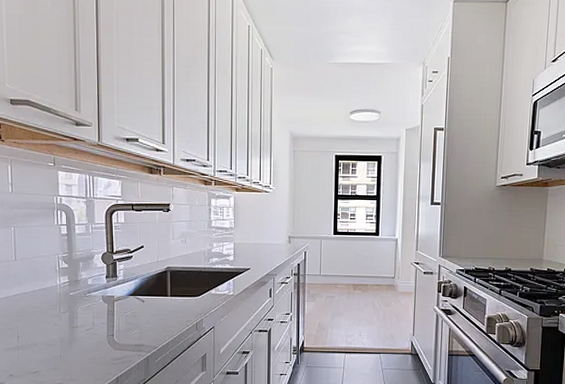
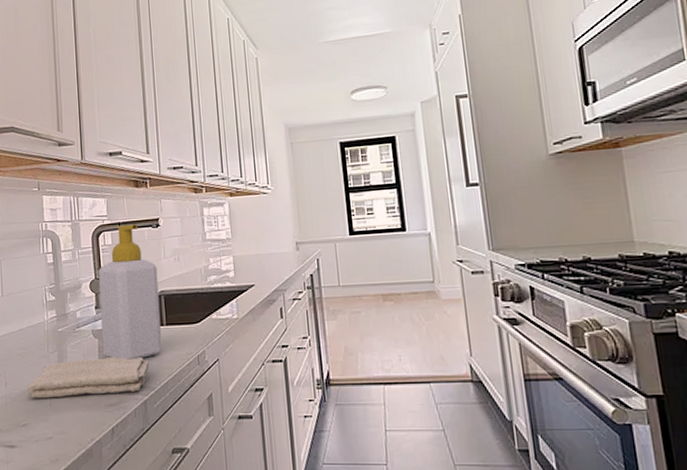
washcloth: none [38,319,154,351] -> present [27,356,150,399]
soap bottle: none [110,207,166,323] -> present [98,224,163,360]

